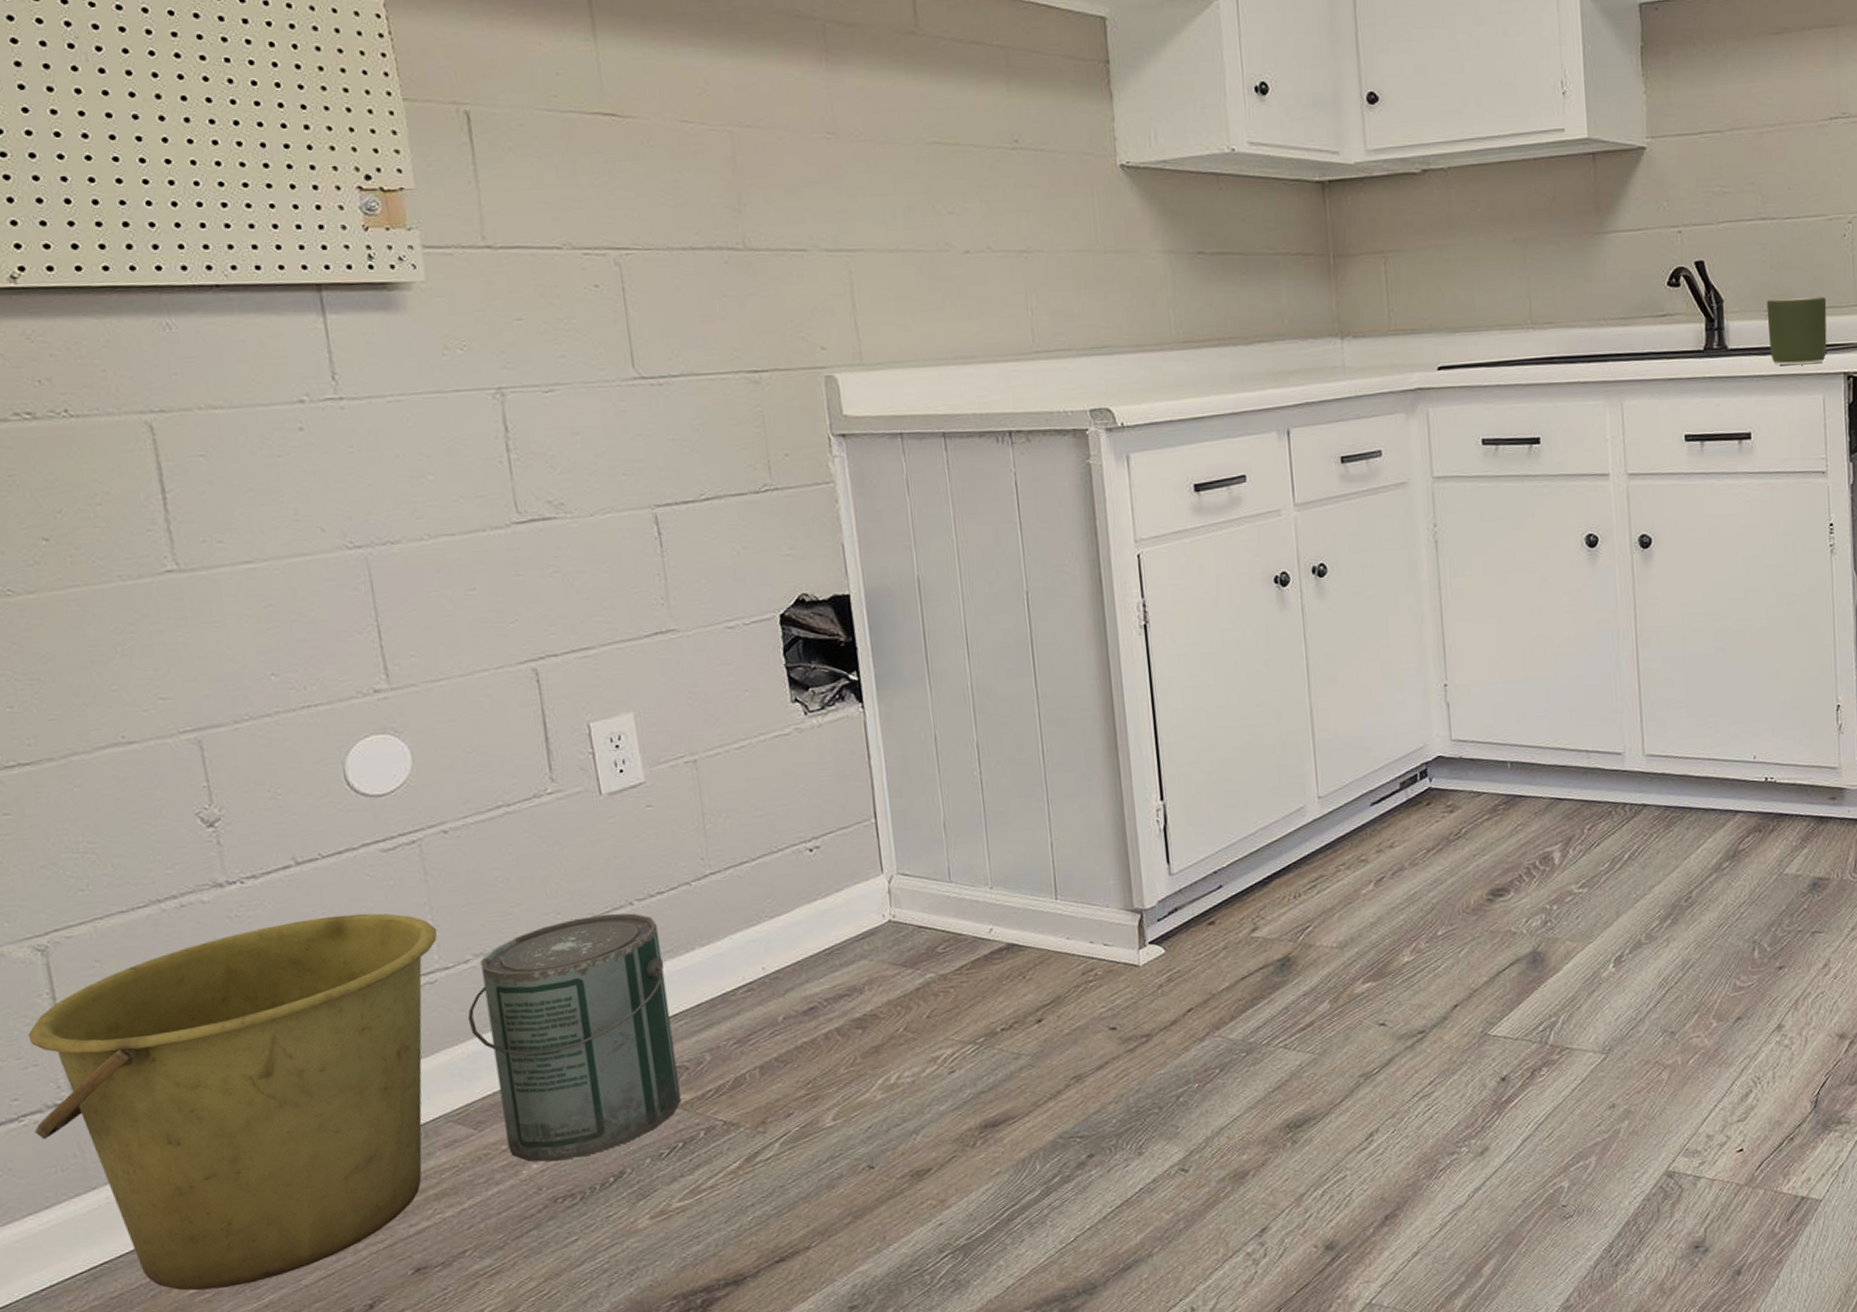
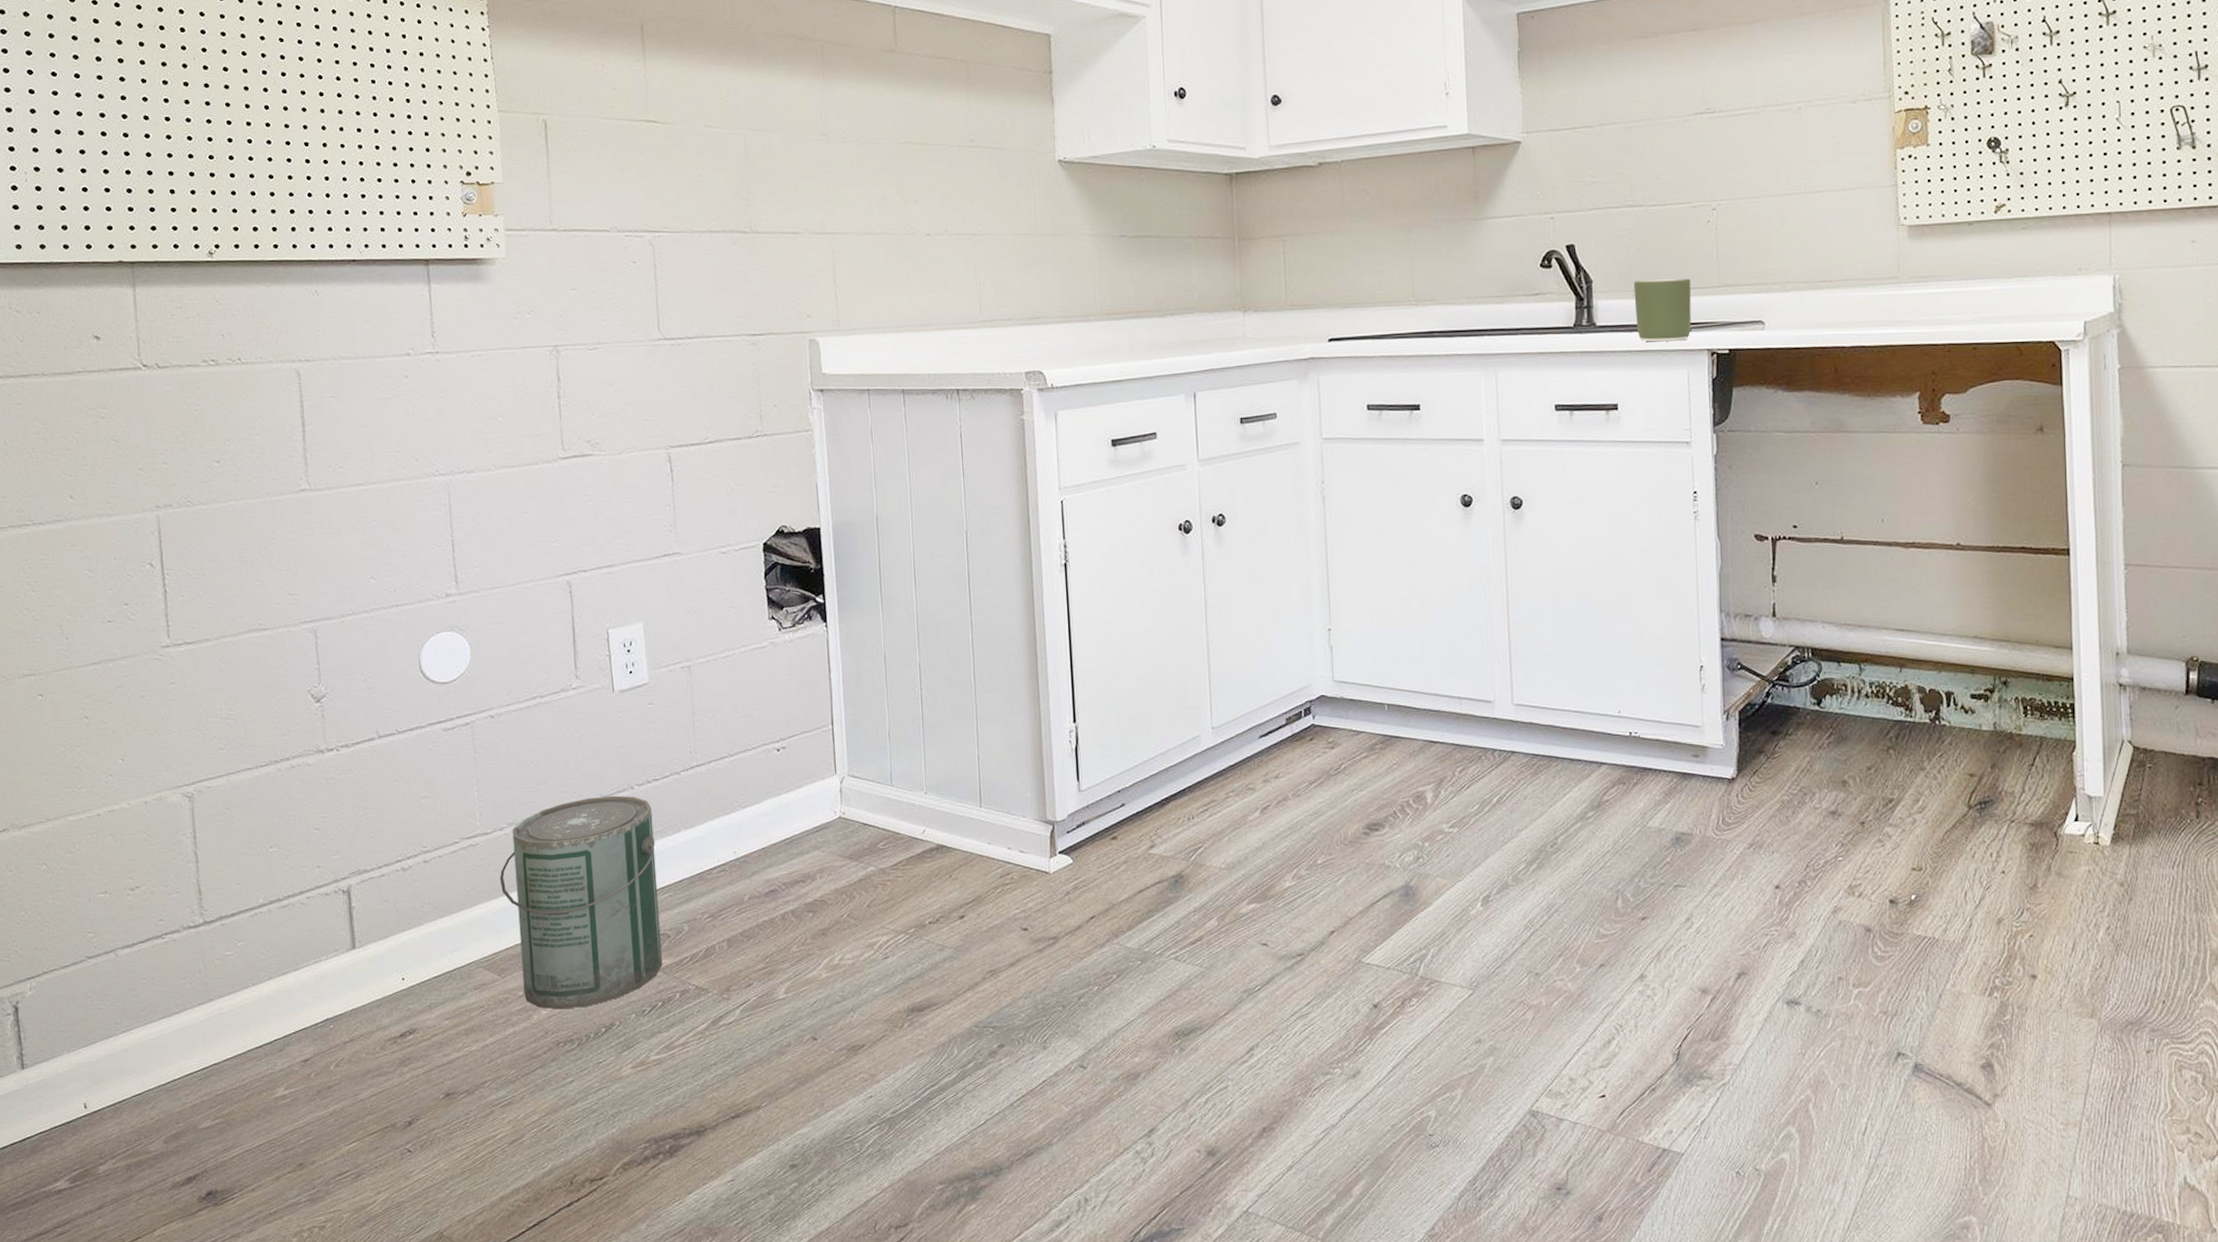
bucket: present [28,913,438,1291] -> none [172,782,481,1095]

